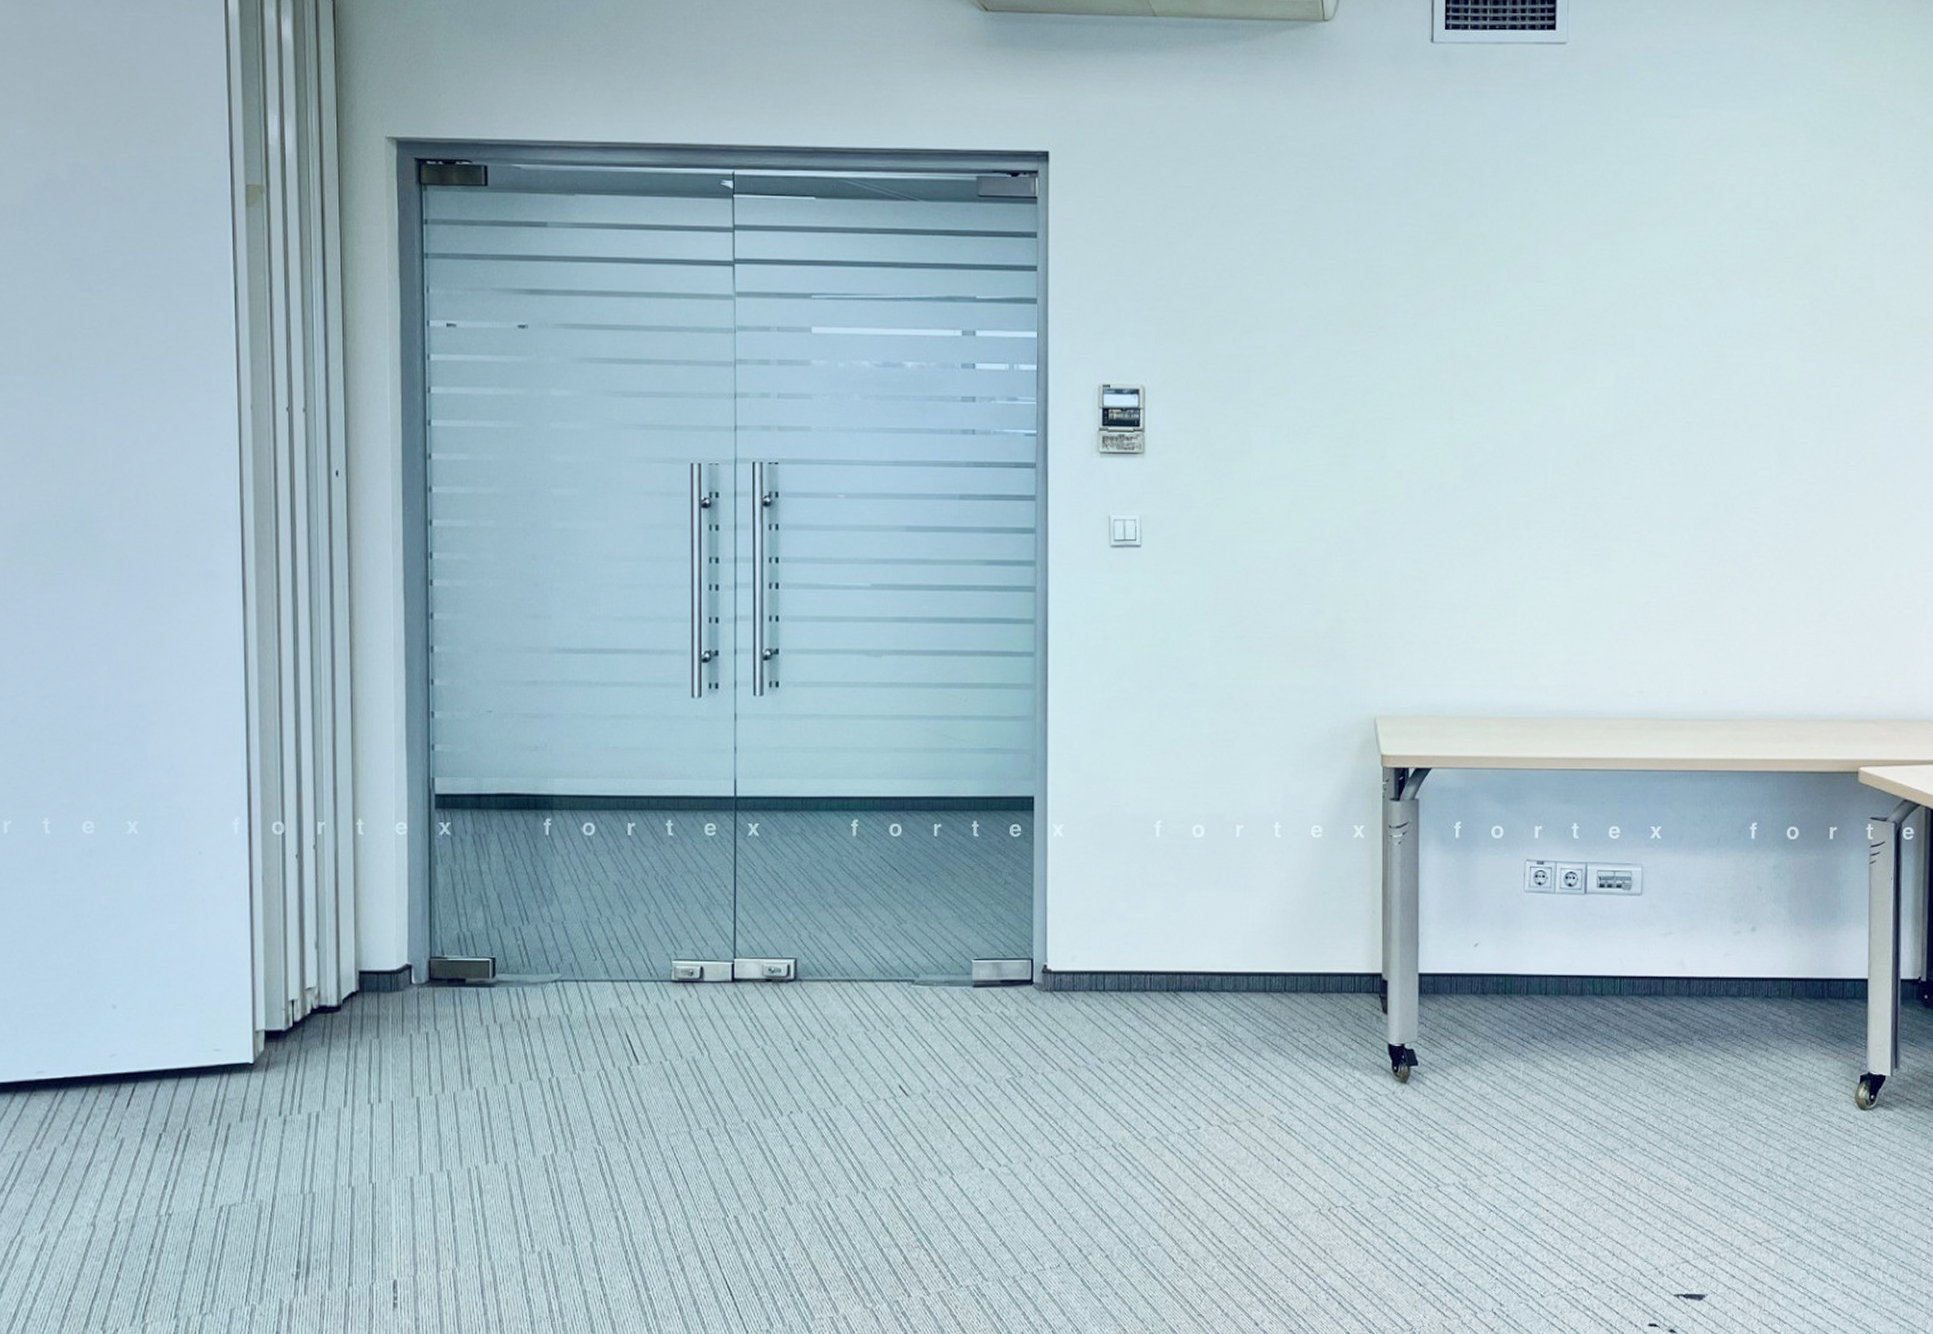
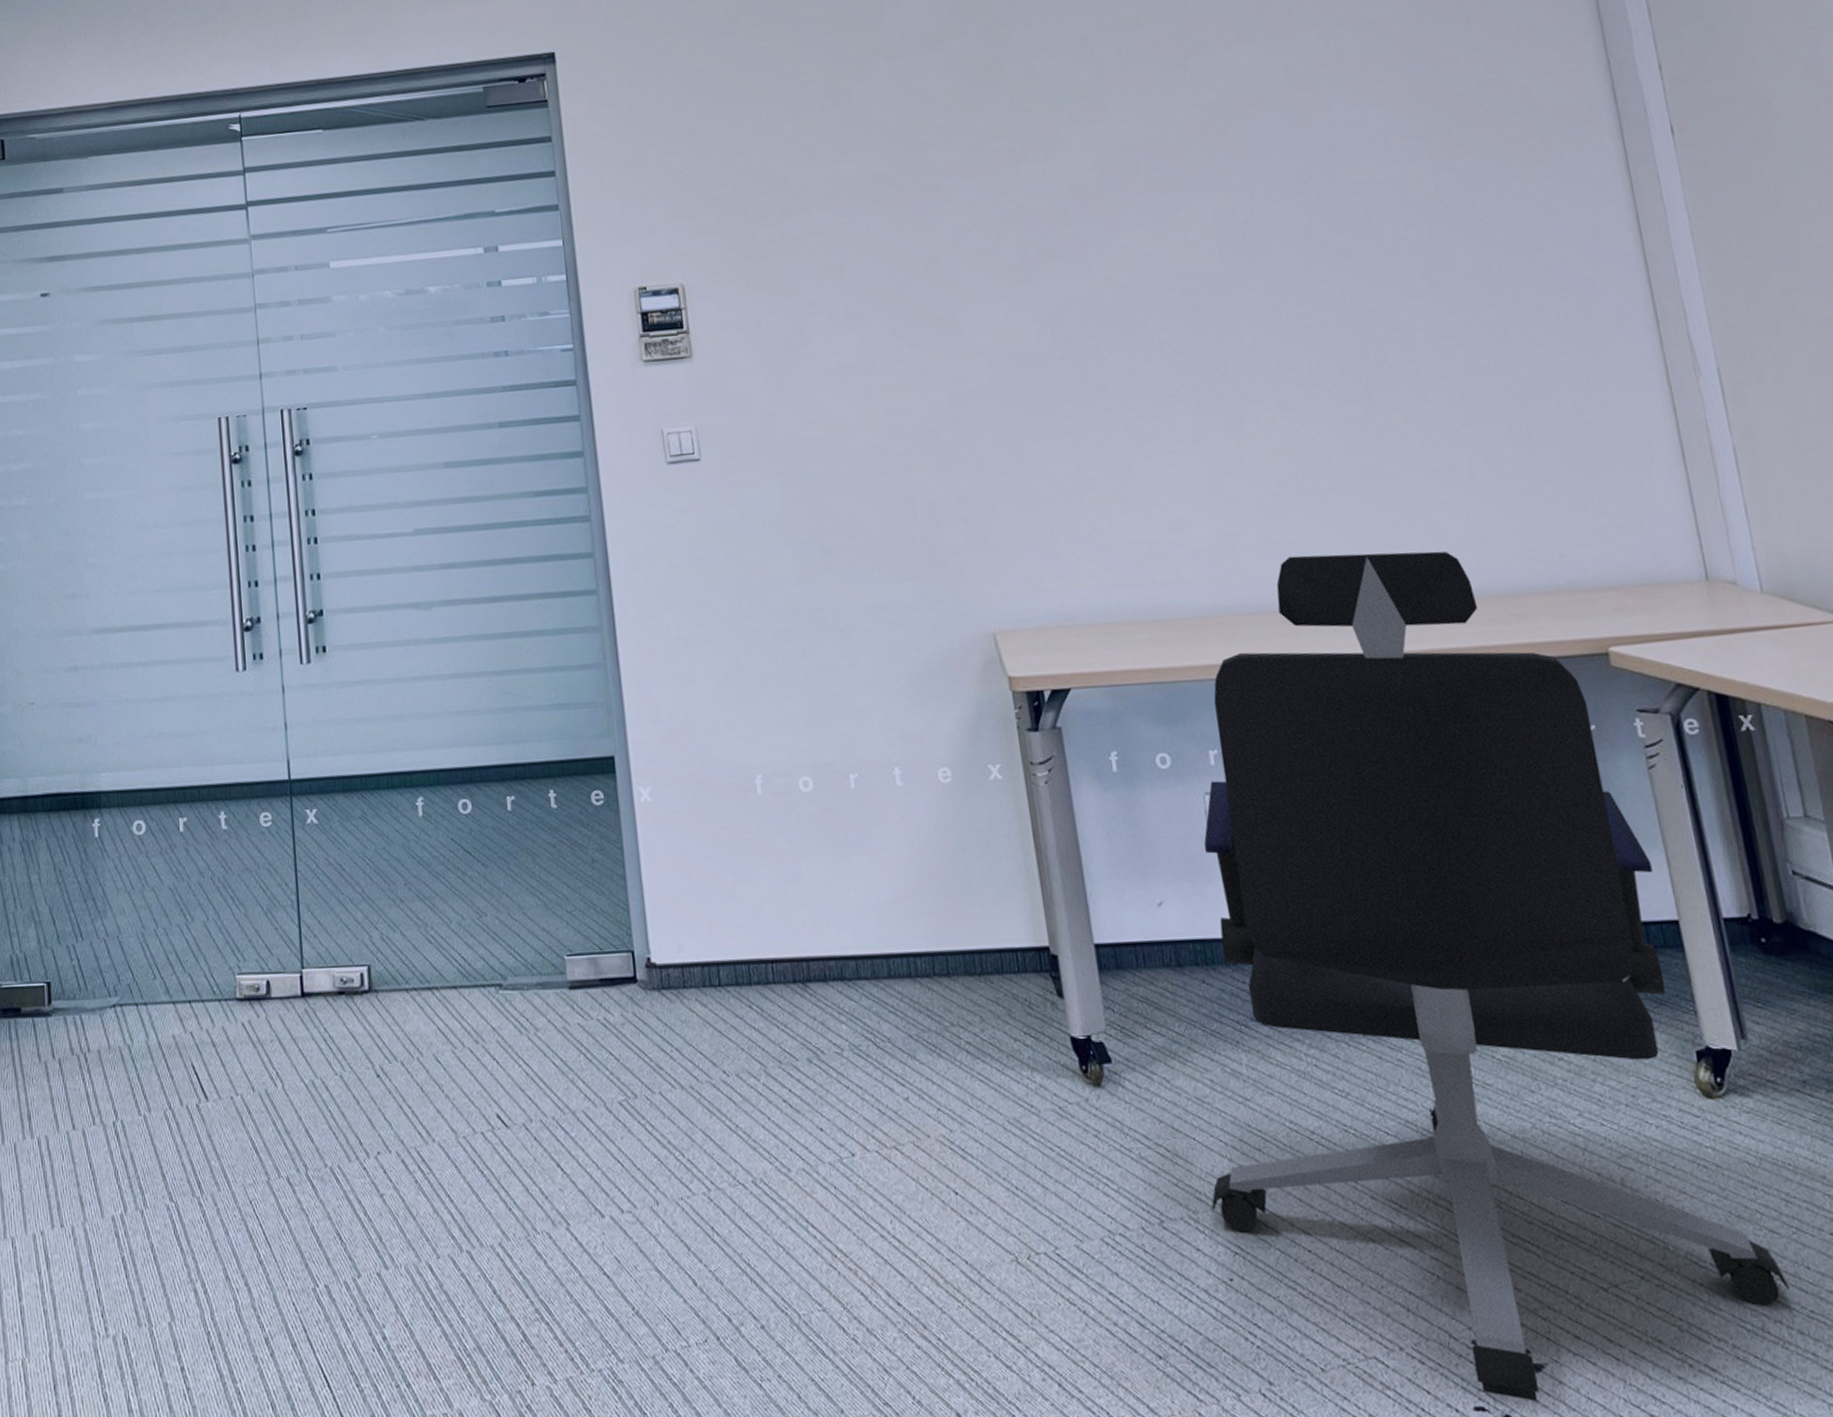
office chair: none [1479,674,1890,1320] -> present [1203,551,1789,1402]

